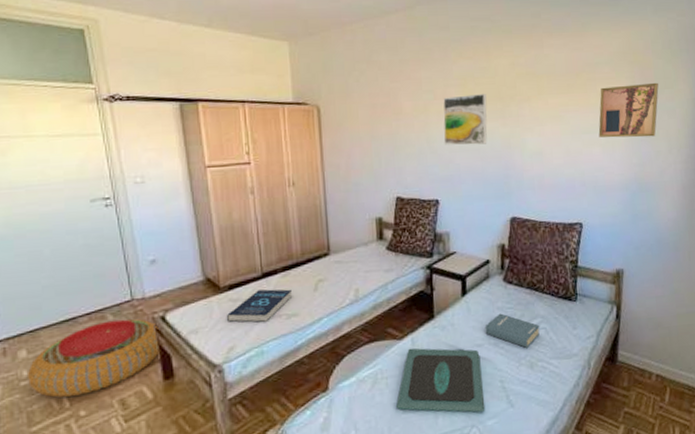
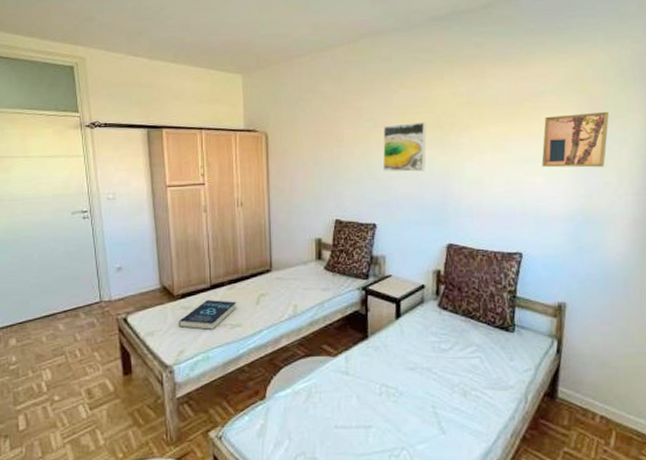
pouf: present [28,319,161,398] -> none [16,318,122,383]
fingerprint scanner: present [395,348,486,413] -> none [328,365,416,435]
hardback book: present [485,313,540,349] -> none [418,338,475,377]

